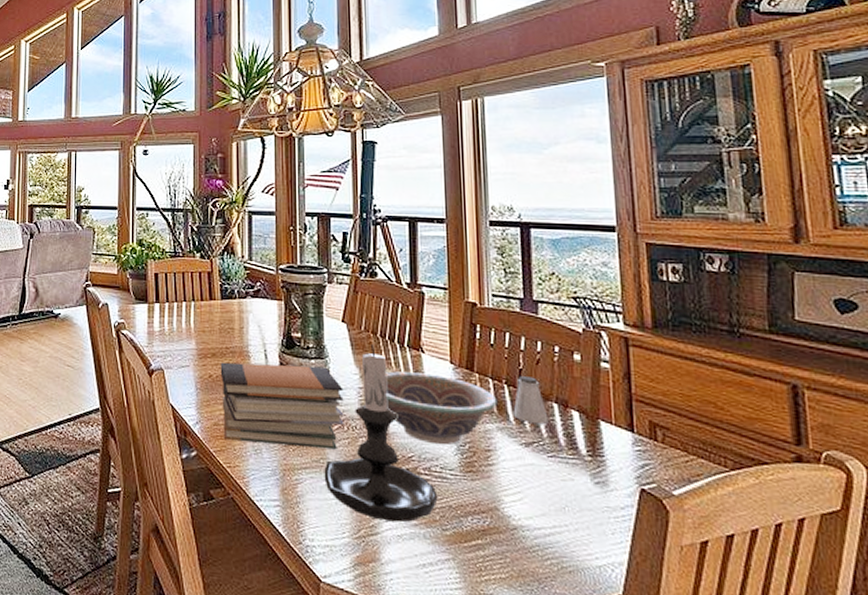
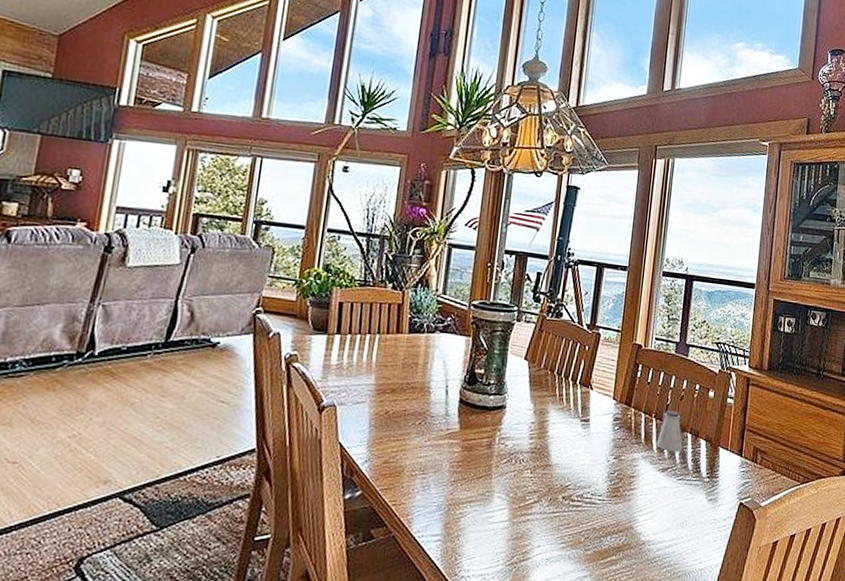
book stack: present [220,362,344,450] -> none [392,398,517,483]
candle holder: present [324,345,438,523] -> none [487,381,586,547]
decorative bowl: present [384,371,498,445] -> none [552,407,646,474]

